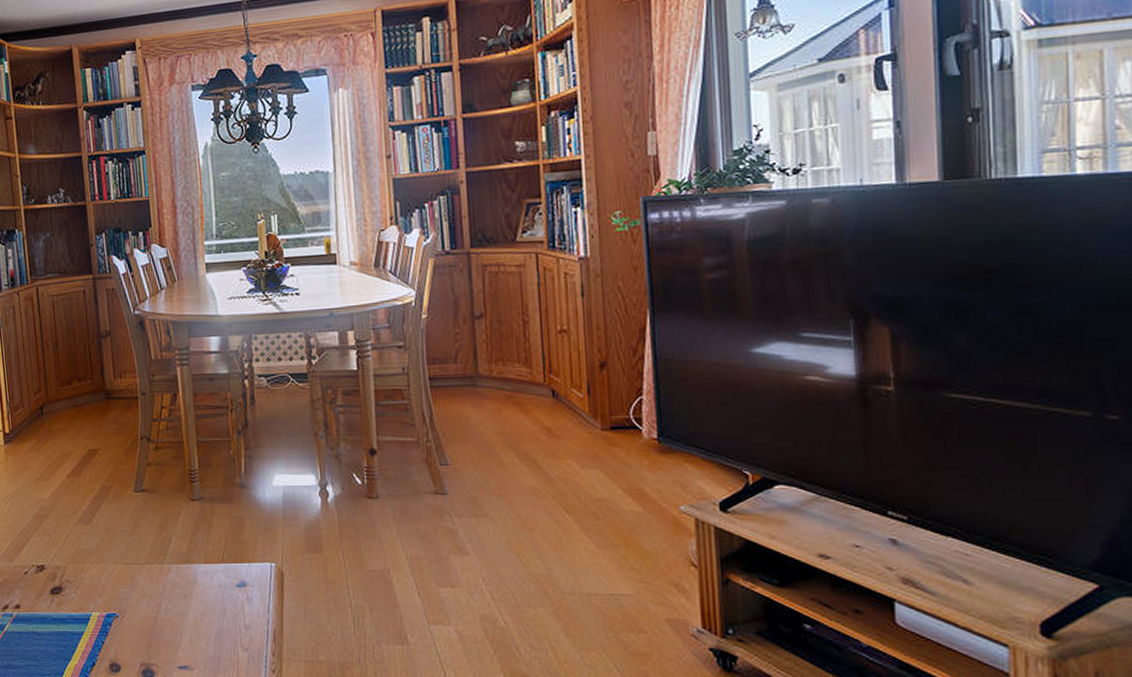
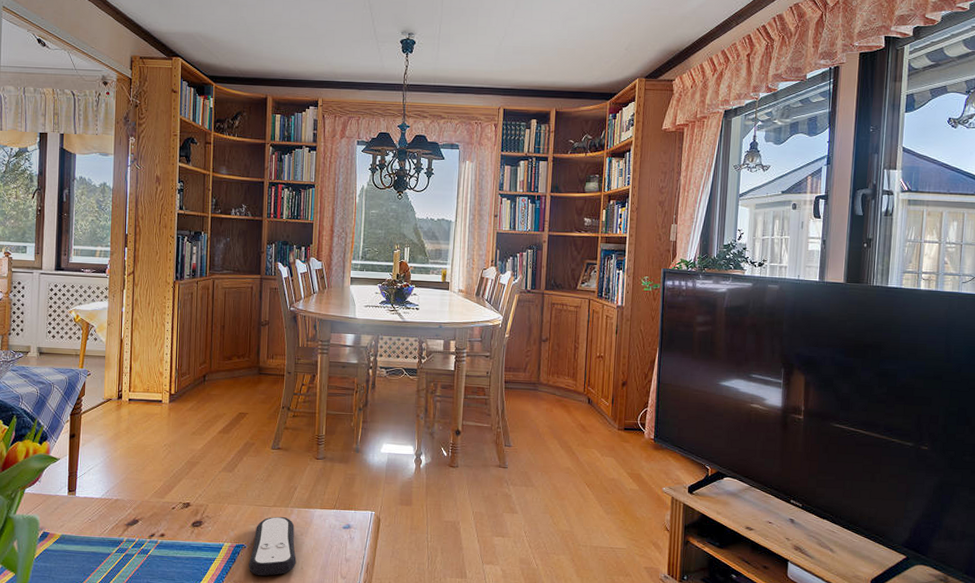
remote control: none [124,576,183,651] -> present [248,516,296,576]

